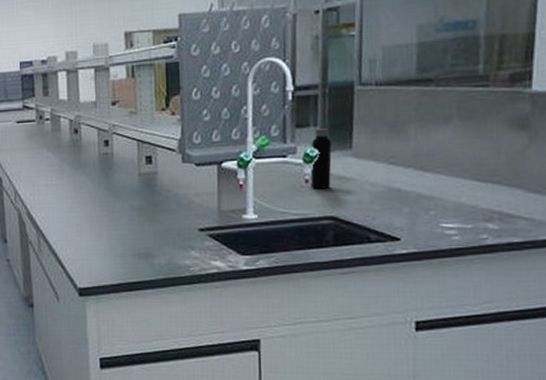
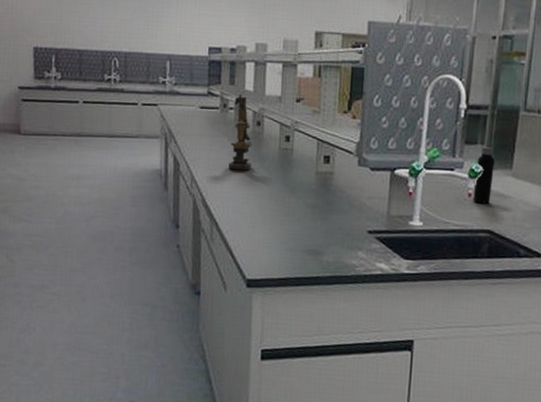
microscope: none [50,104,73,180] -> present [229,94,252,171]

